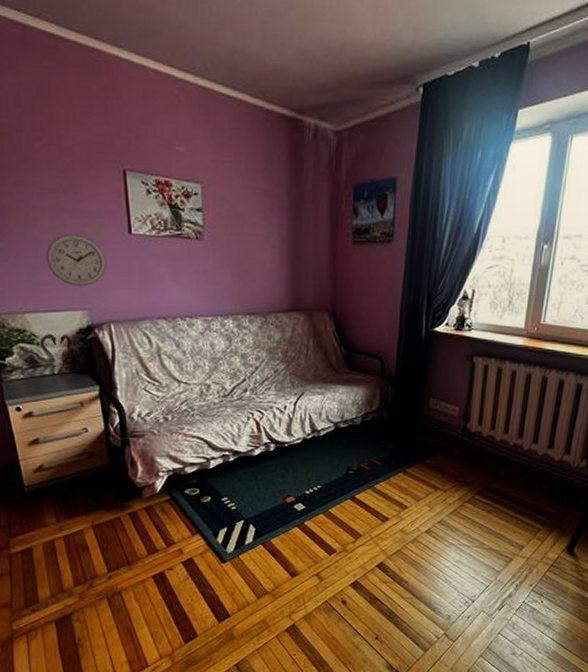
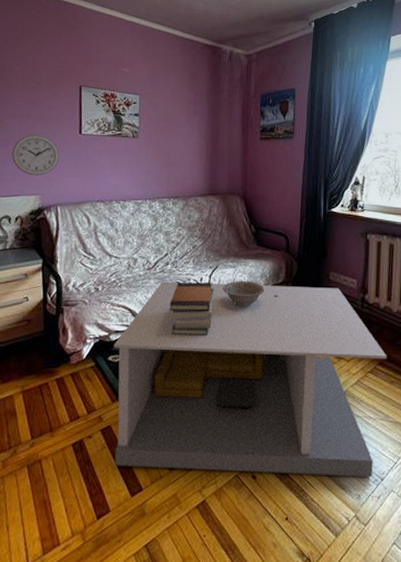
coffee table: none [190,410,487,599] -> present [114,281,387,477]
book stack: none [250,410,300,467] -> present [169,282,214,336]
decorative bowl: none [309,409,357,437] -> present [223,281,265,307]

